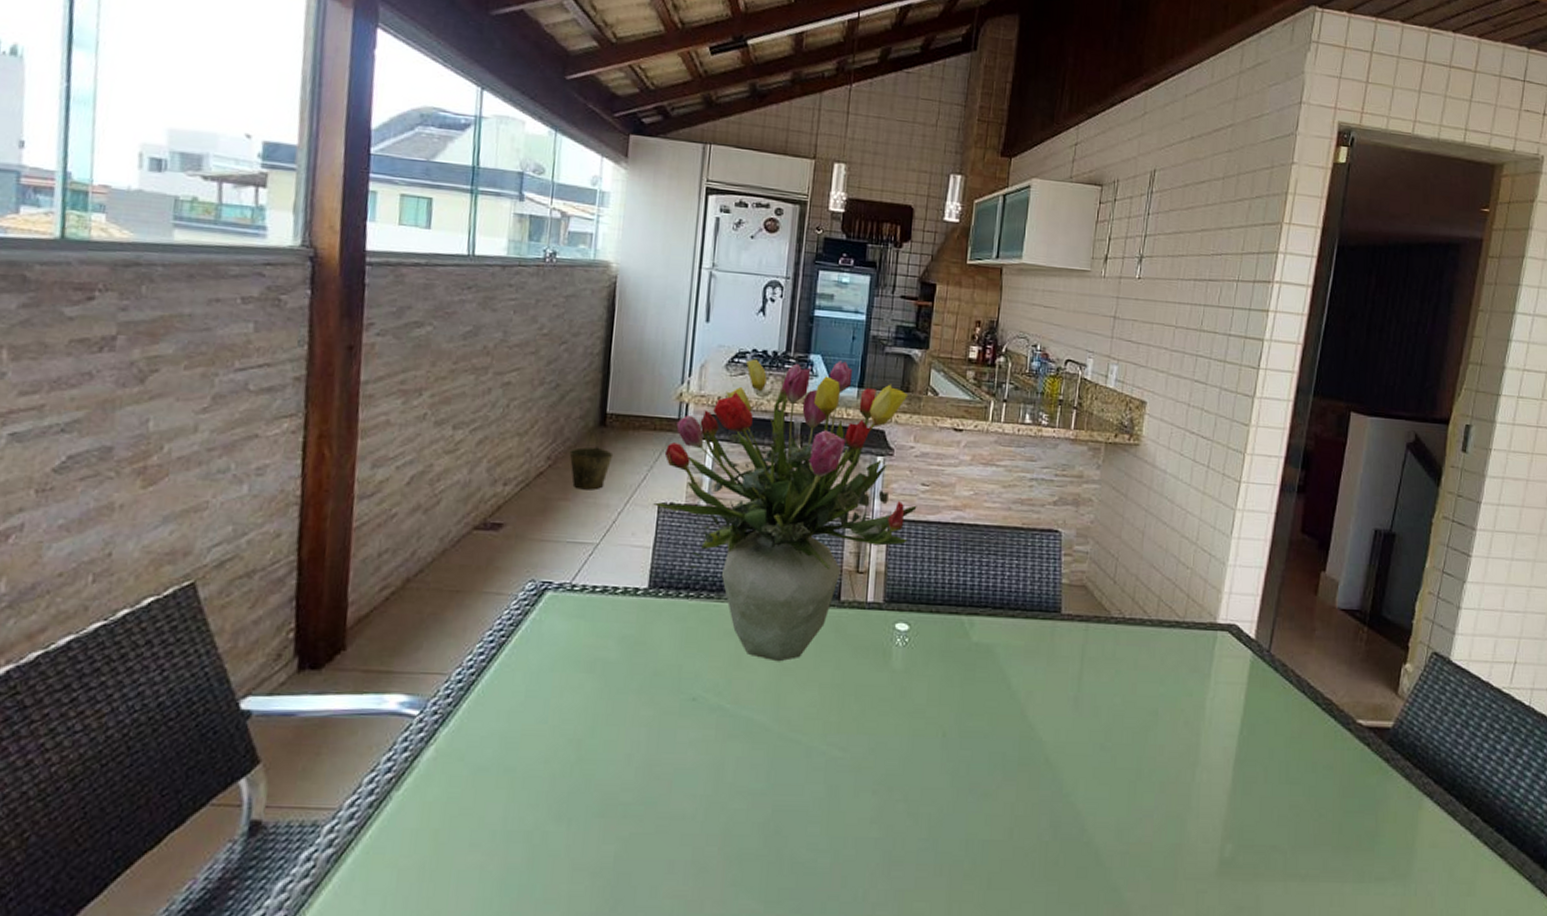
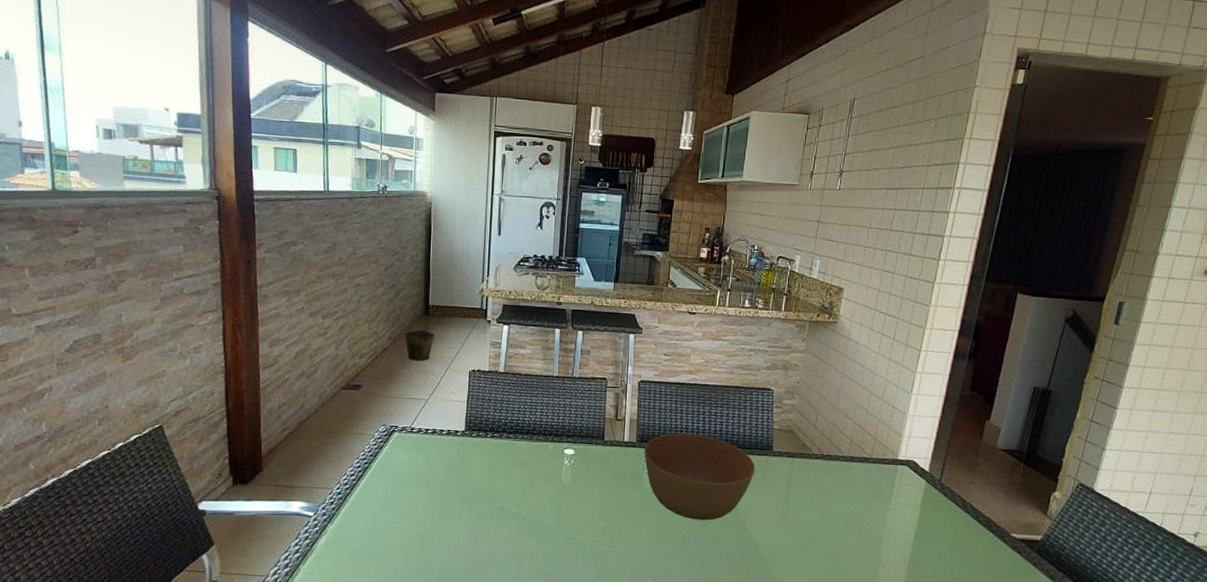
flower arrangement: present [653,358,917,662] -> none [466,262,661,484]
bowl: none [893,590,1039,710] -> present [644,433,756,521]

